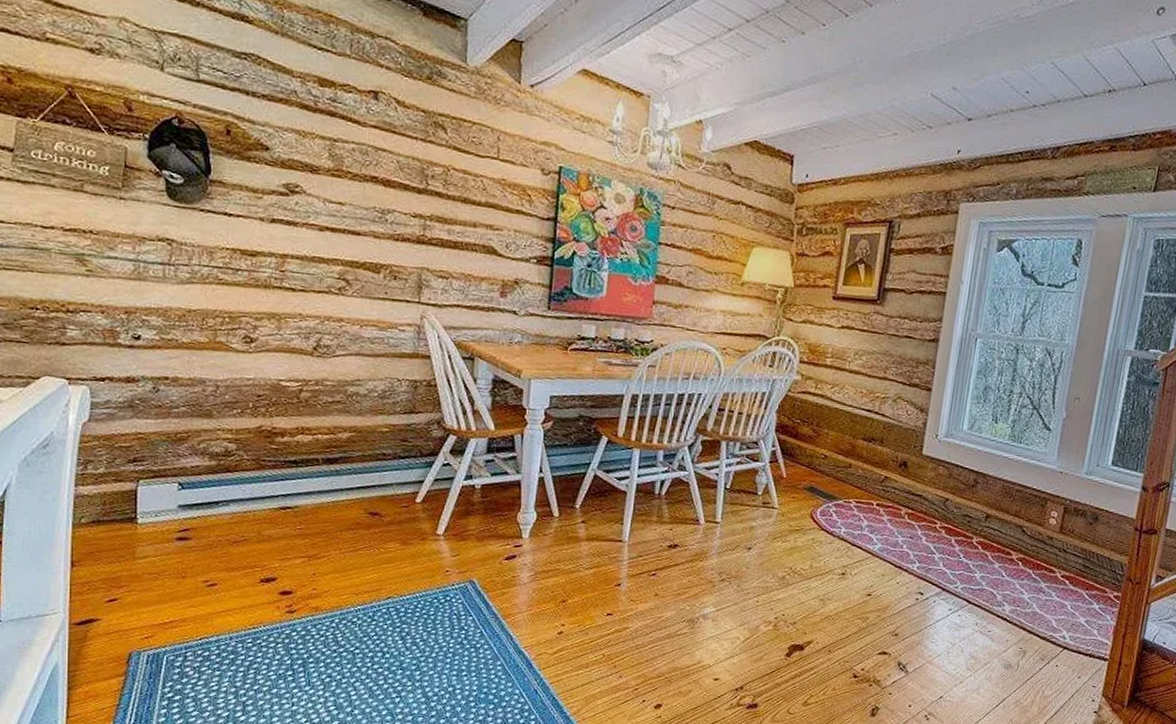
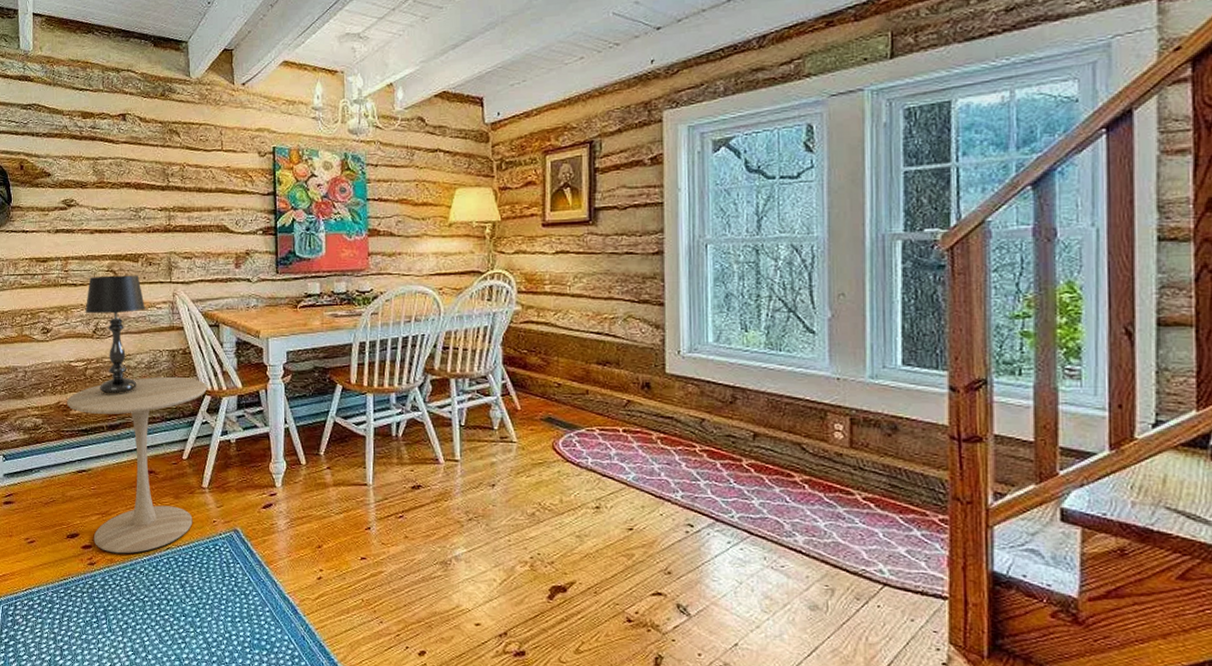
side table: none [272,408,453,602] -> present [67,377,207,554]
table lamp: none [304,283,384,425] -> present [85,275,145,396]

